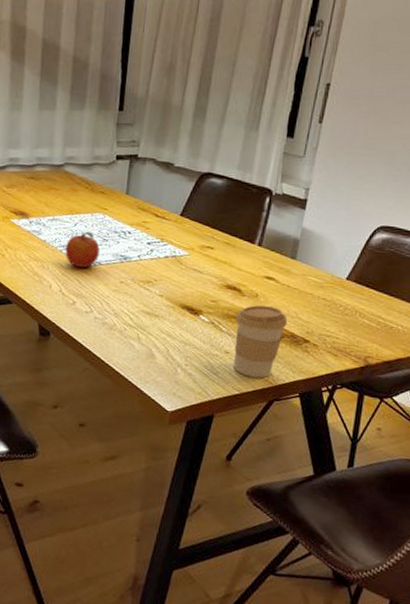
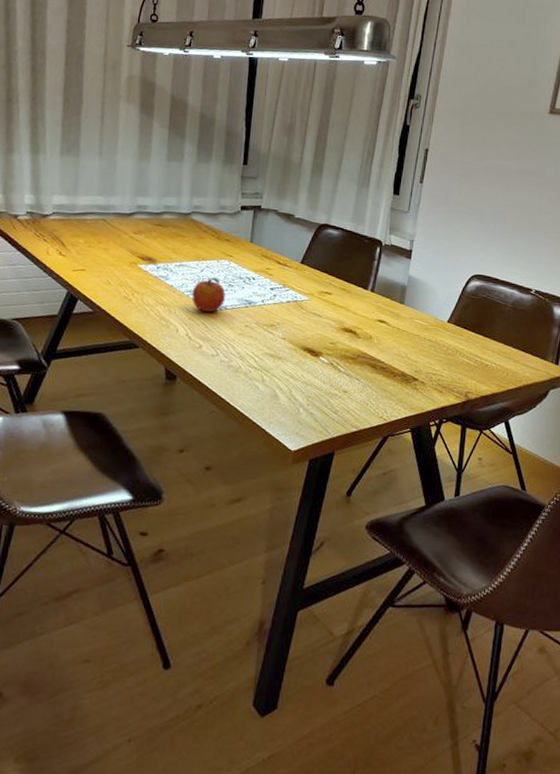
coffee cup: present [234,305,288,378] -> none [351,346,399,415]

